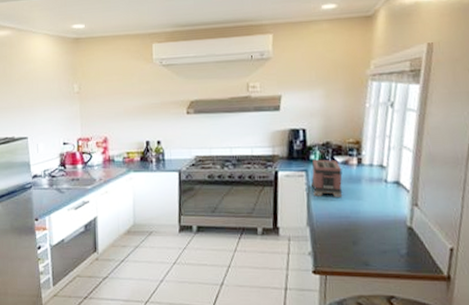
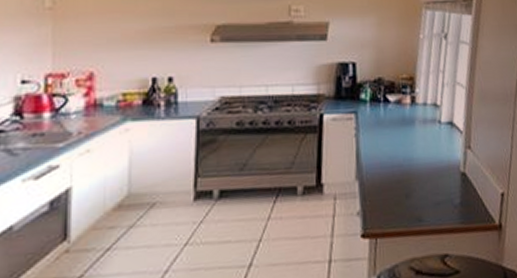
toaster: present [310,159,343,197] -> none [360,98,396,143]

